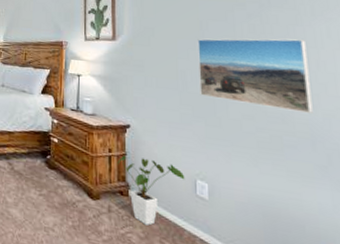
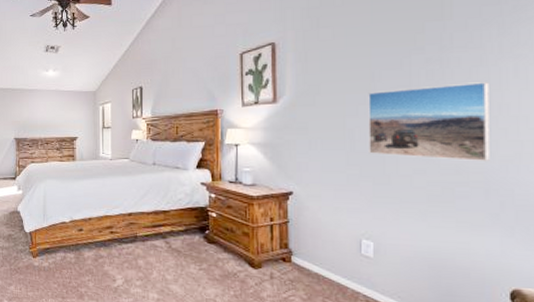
house plant: present [117,155,185,226] -> none [279,223,350,287]

